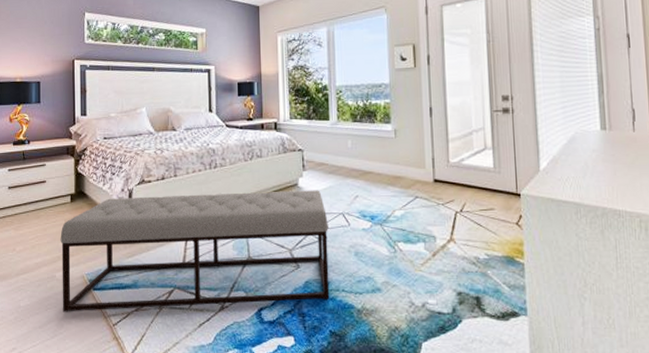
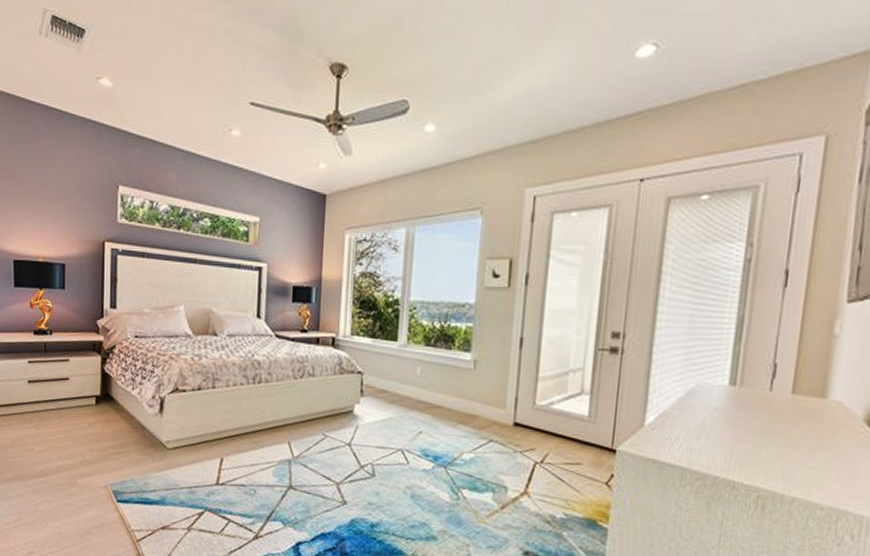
bench: present [60,190,330,312] -> none [83,404,384,542]

